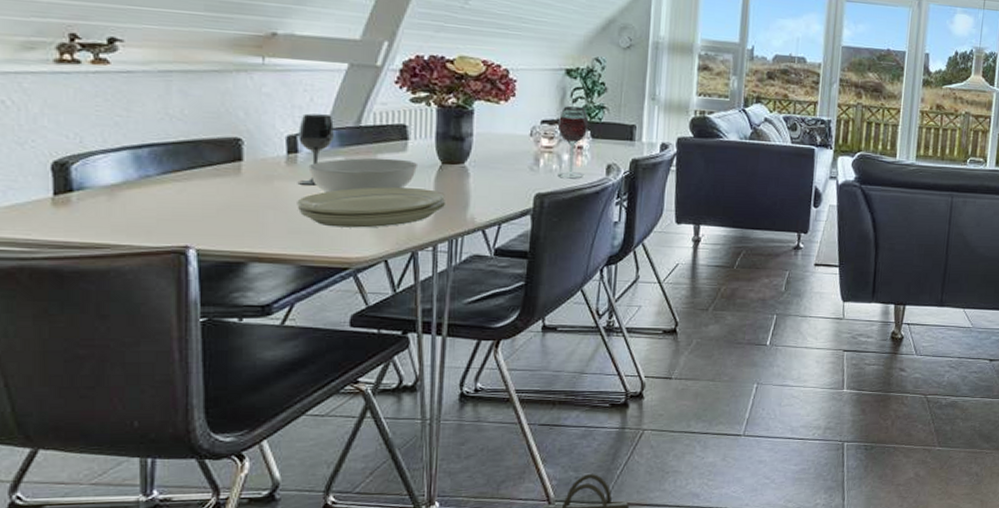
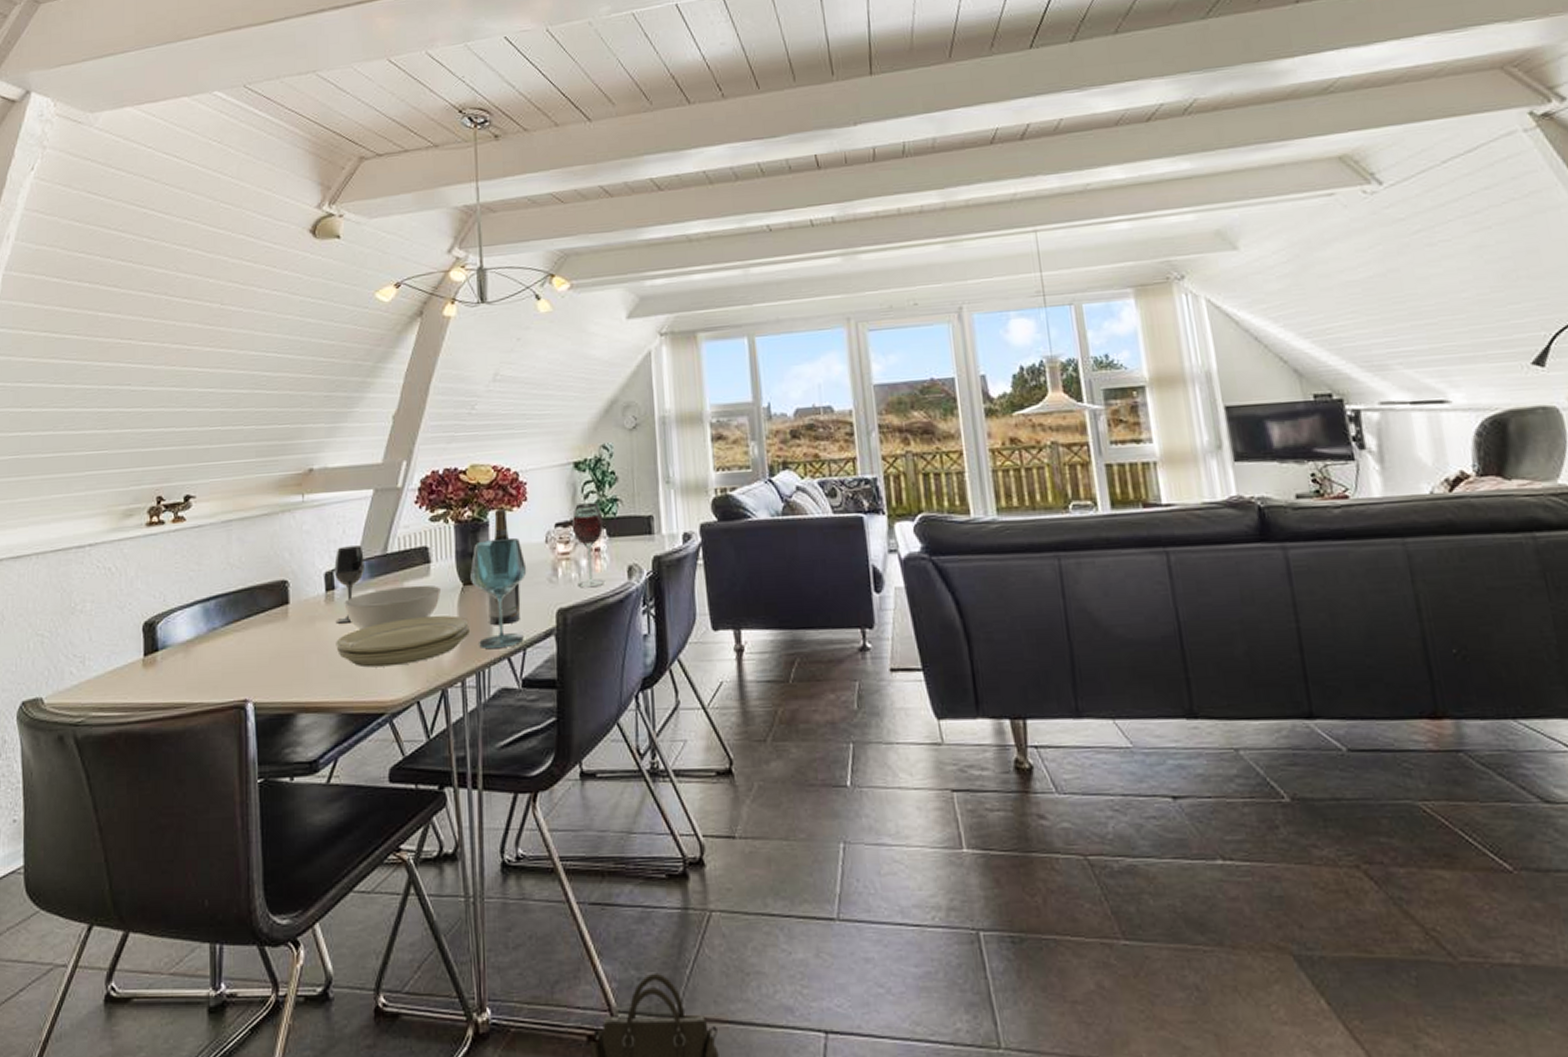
wine glass: none [450,126,509,222] -> present [470,537,527,649]
wine bottle: none [465,100,501,202] -> present [486,509,521,625]

